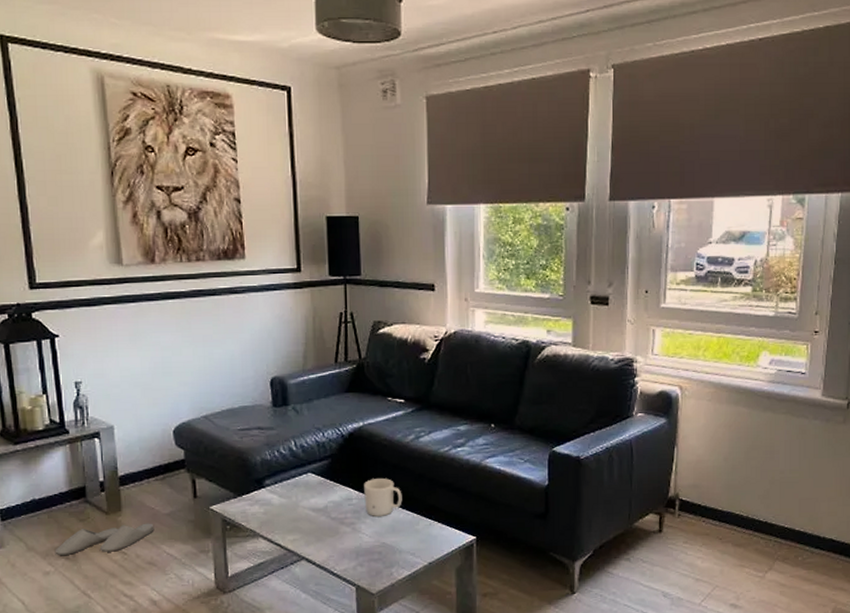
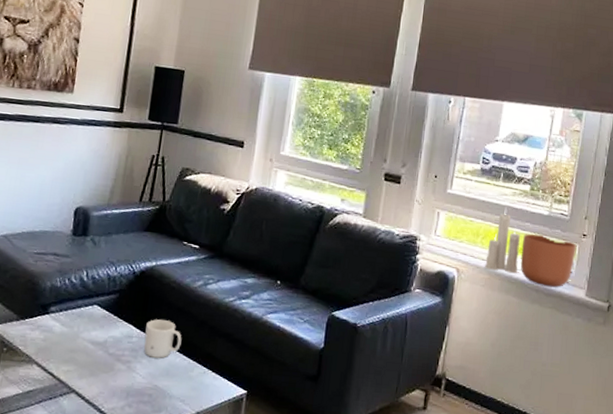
candle: none [708,314,745,383] -> present [484,207,520,274]
planter: none [748,338,809,393] -> present [520,233,577,289]

